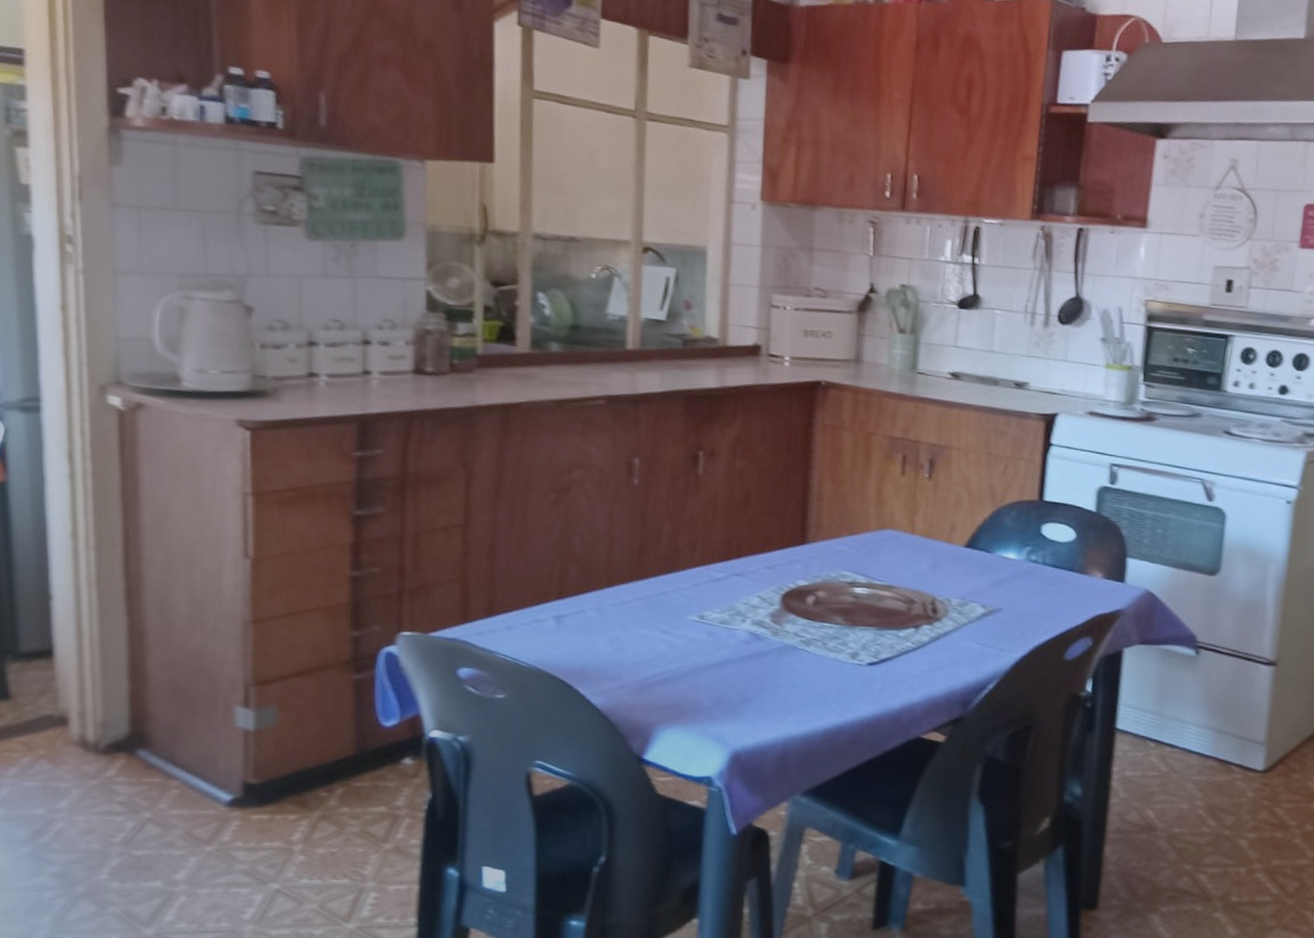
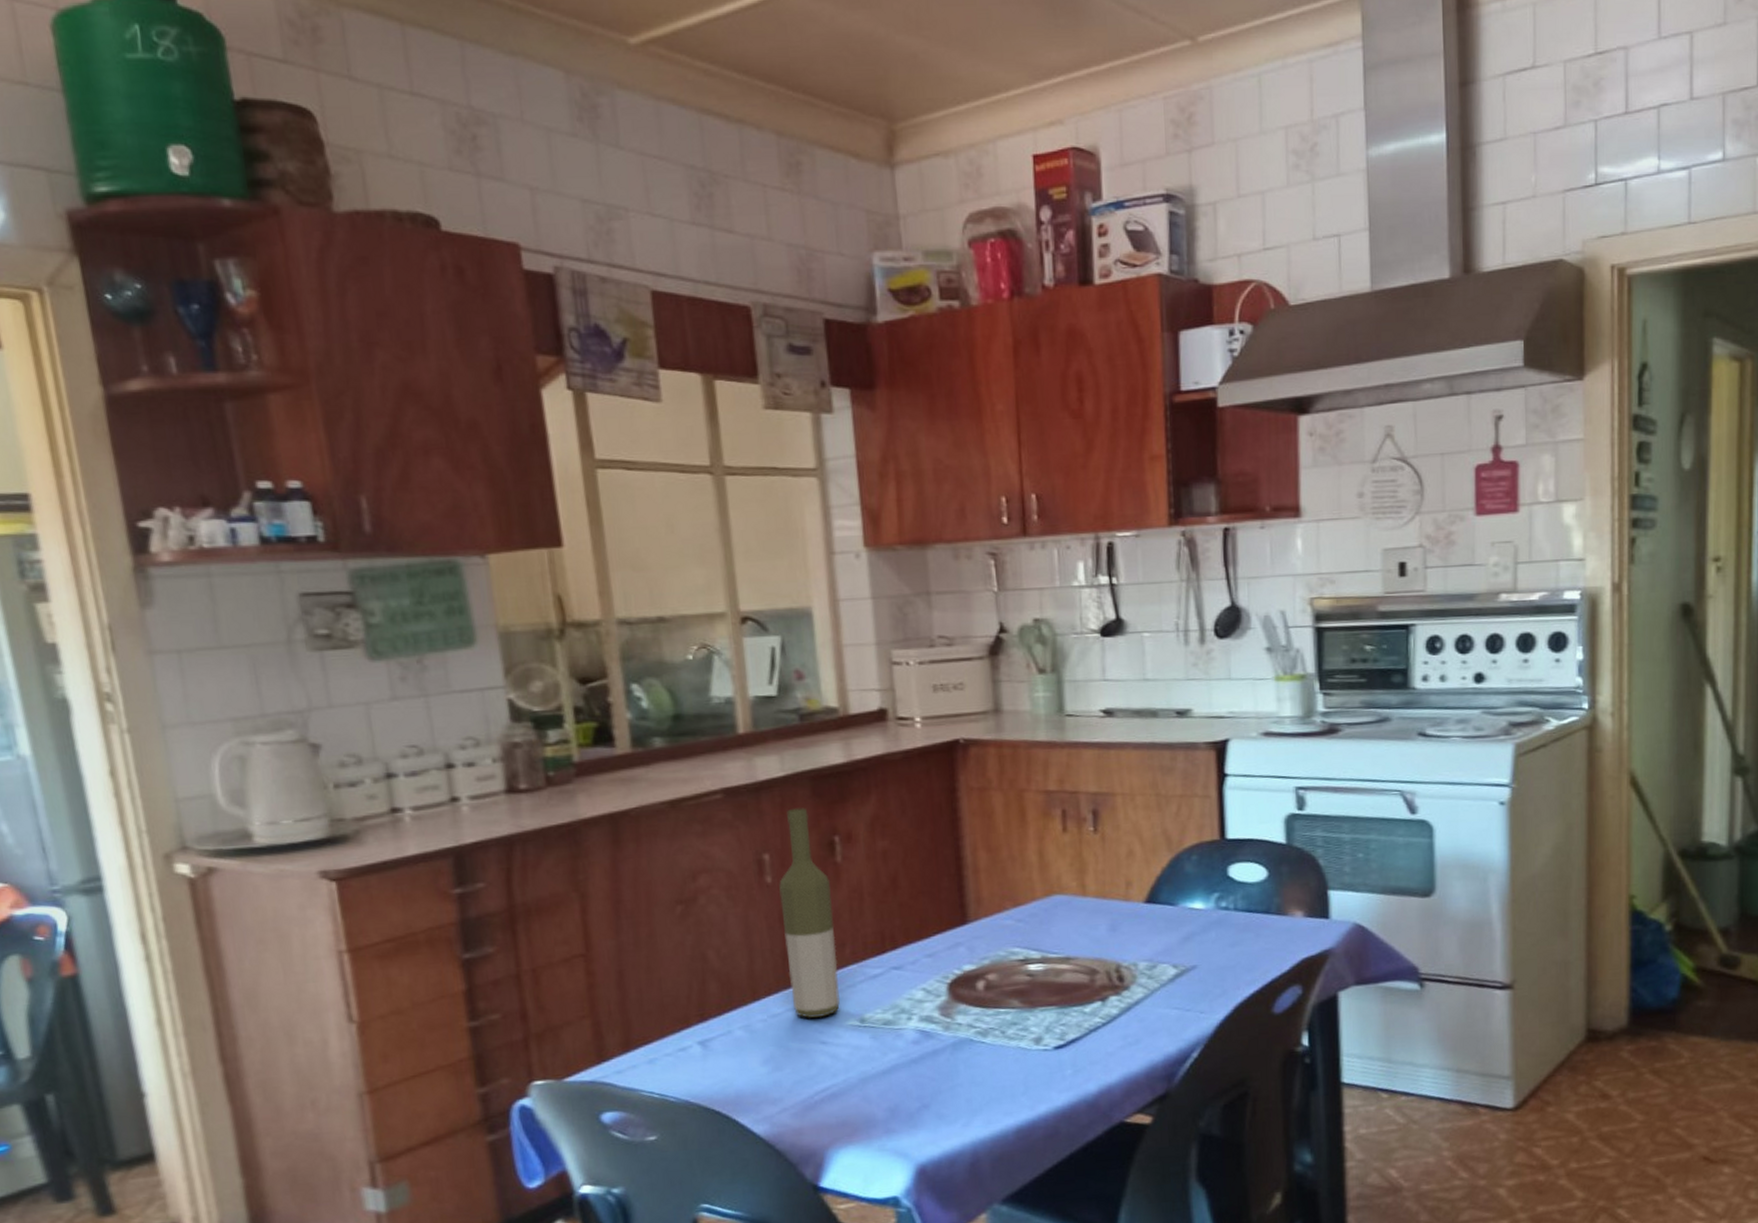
bottle: none [642,421,690,610] -> present [779,807,840,1018]

